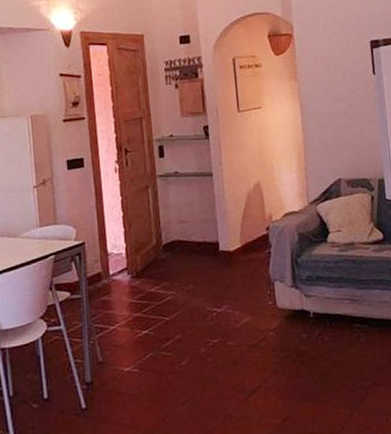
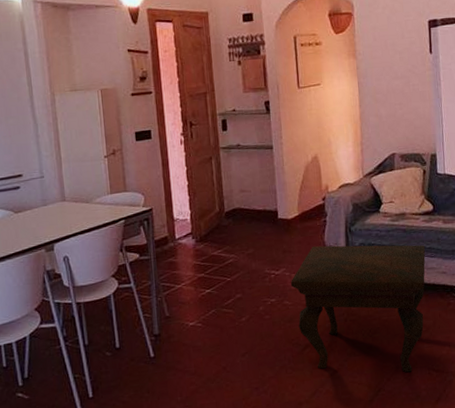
side table: none [234,276,379,419] -> present [291,245,426,373]

